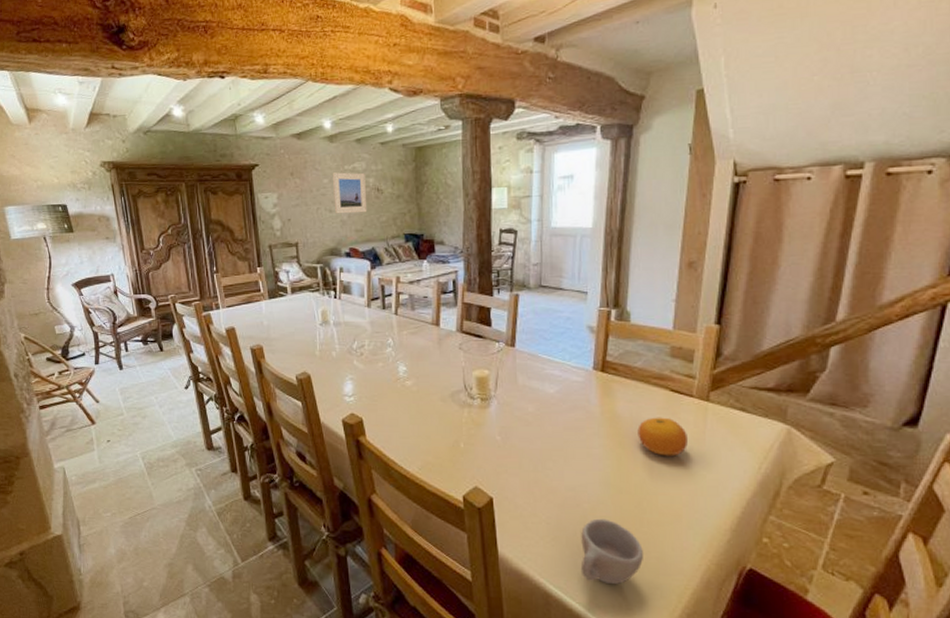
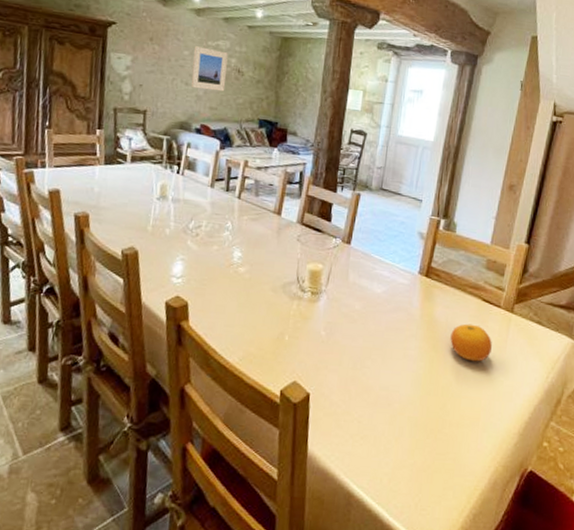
cup: present [580,518,643,585] -> none [384,418,443,485]

